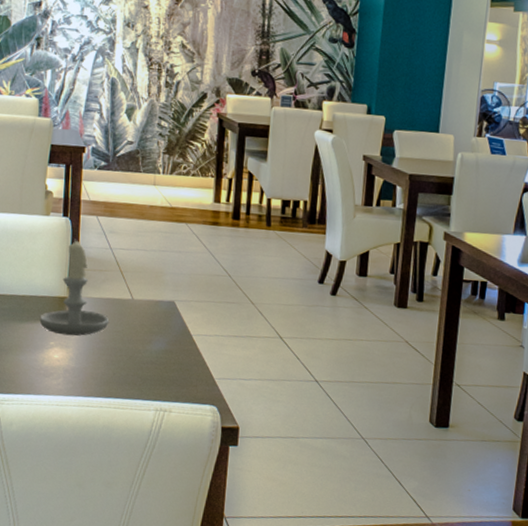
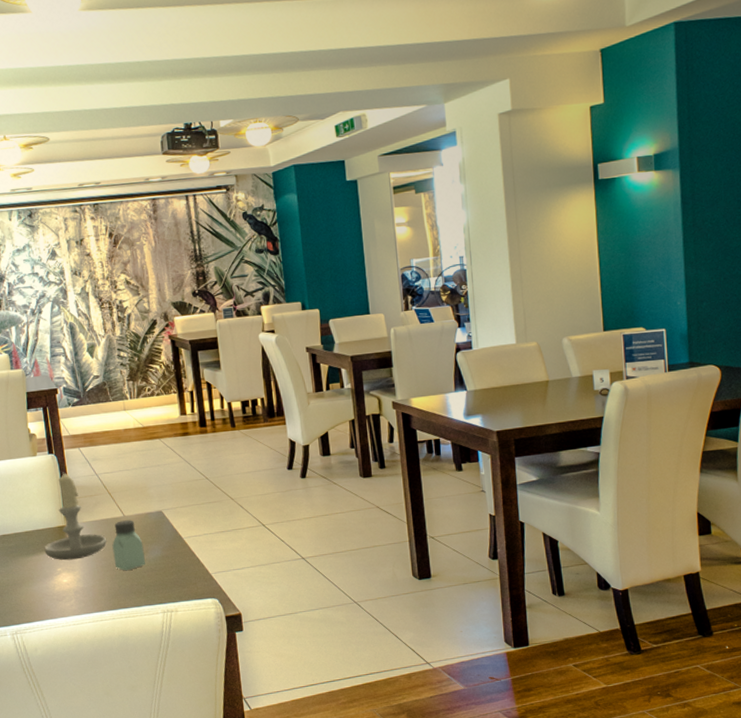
saltshaker: none [112,303,148,359] -> present [112,520,145,571]

